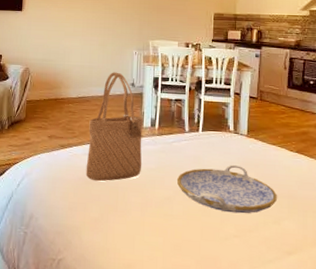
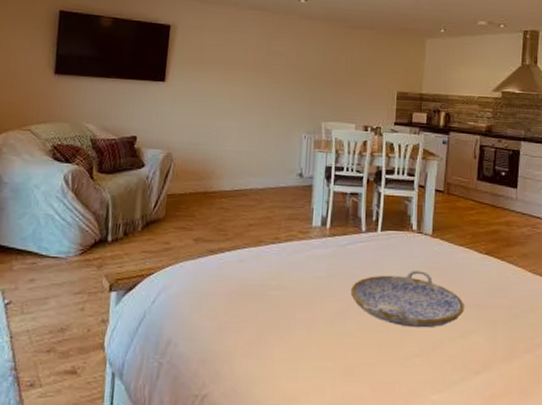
tote bag: present [86,72,143,182] -> none [240,159,312,295]

